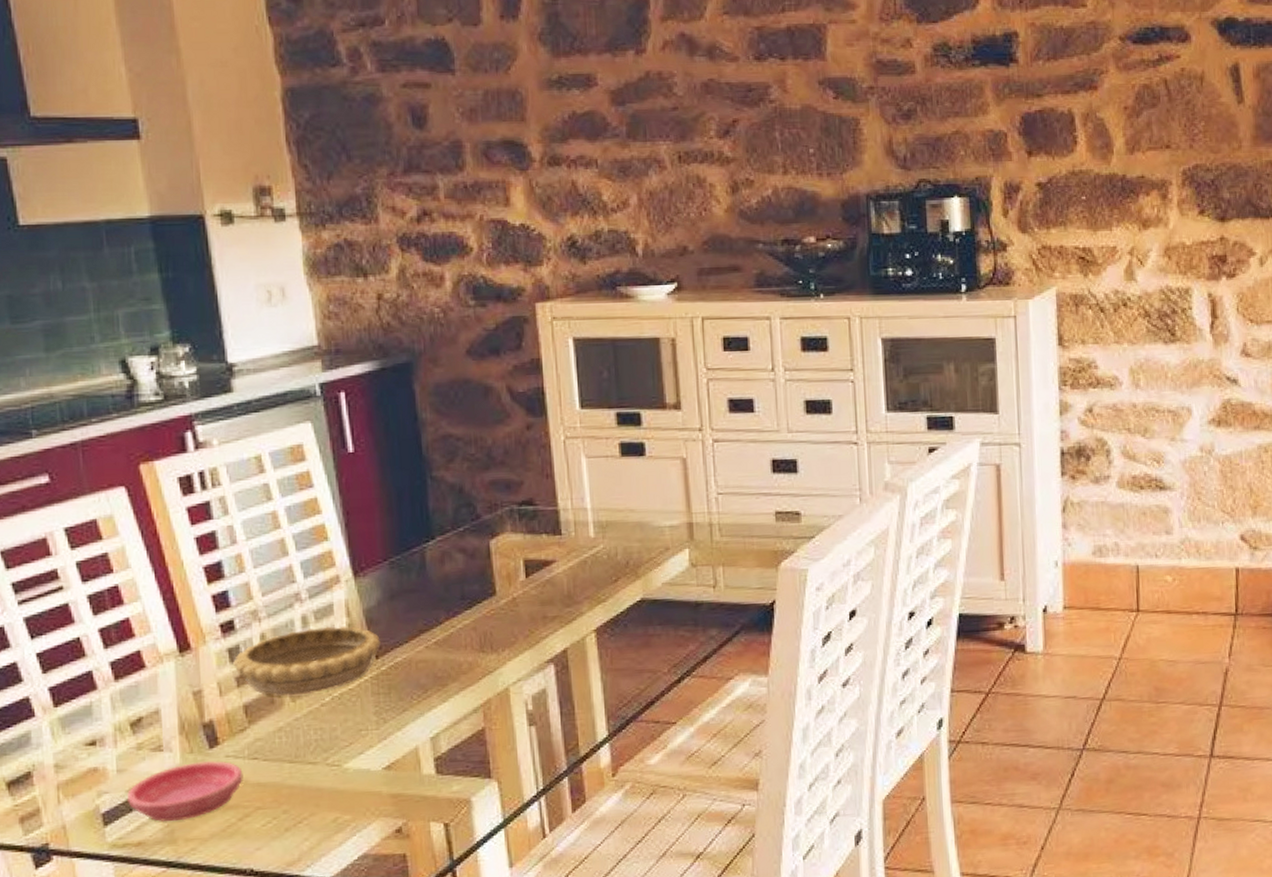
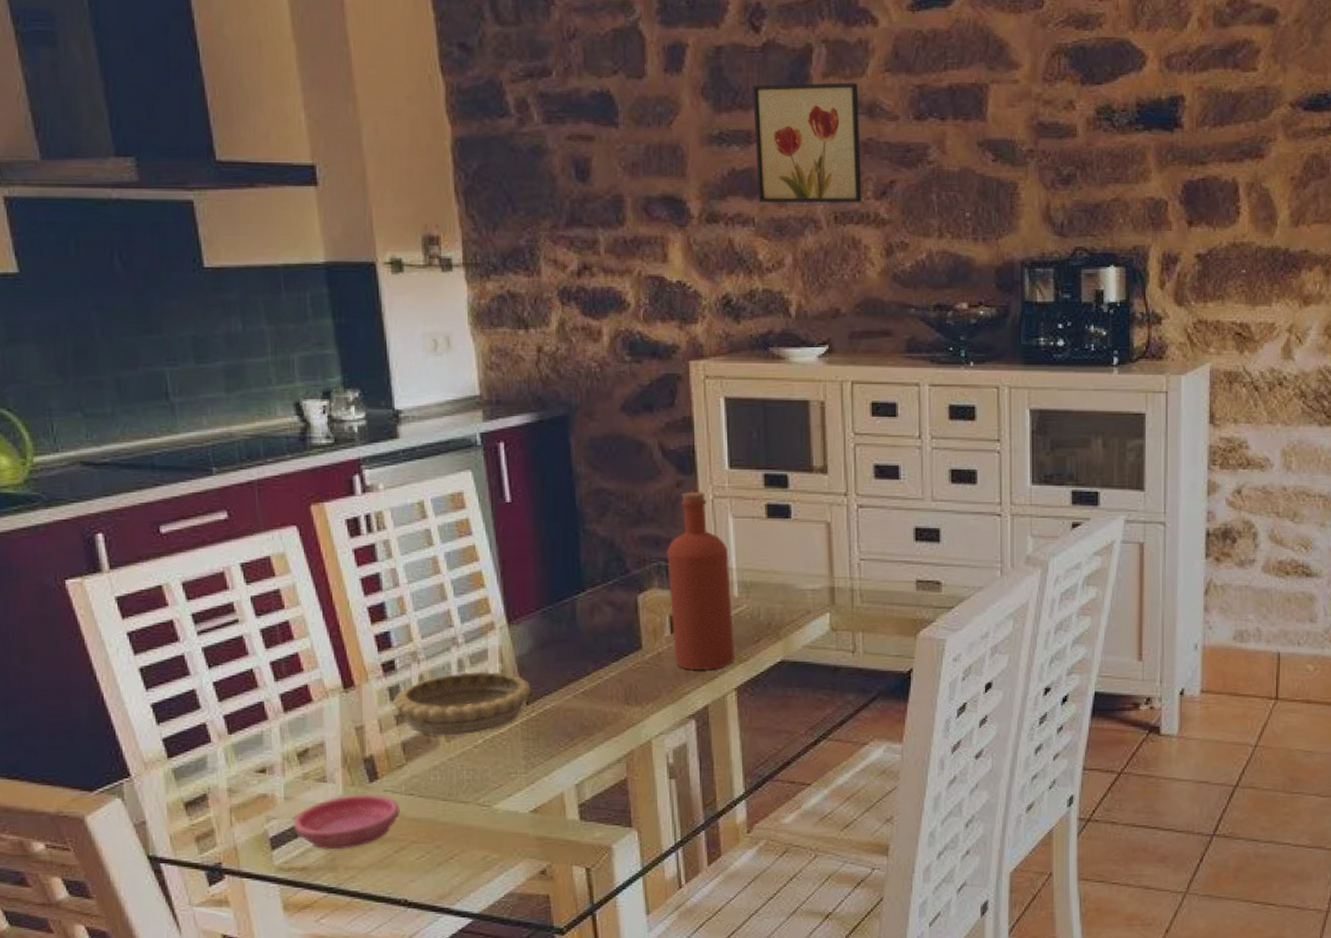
bottle: none [519,433,592,614] -> present [667,491,734,670]
wall art: none [591,26,706,145] -> present [753,82,862,203]

